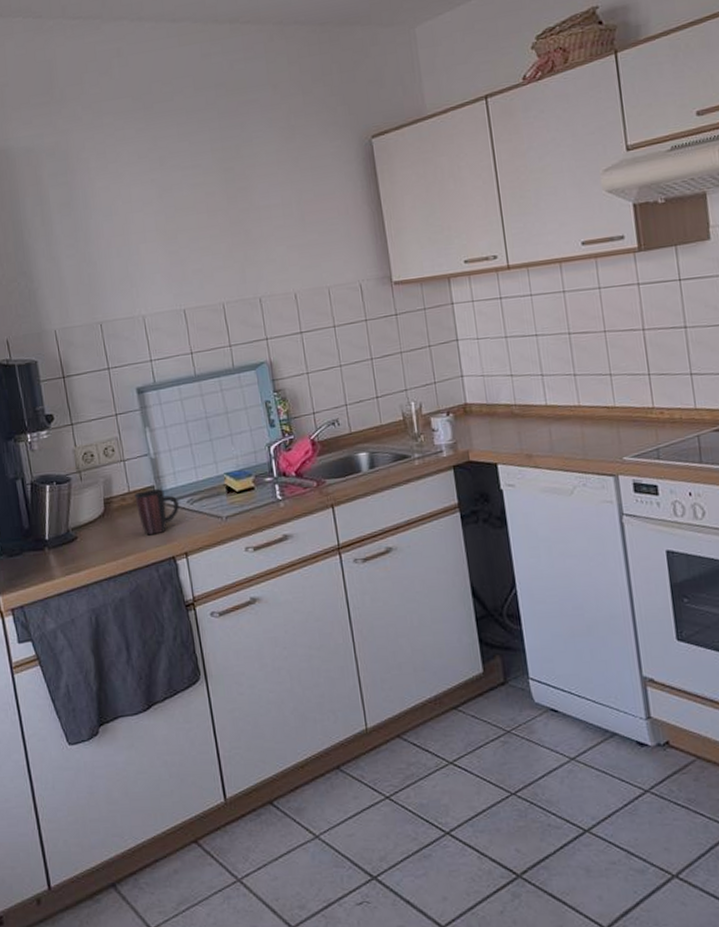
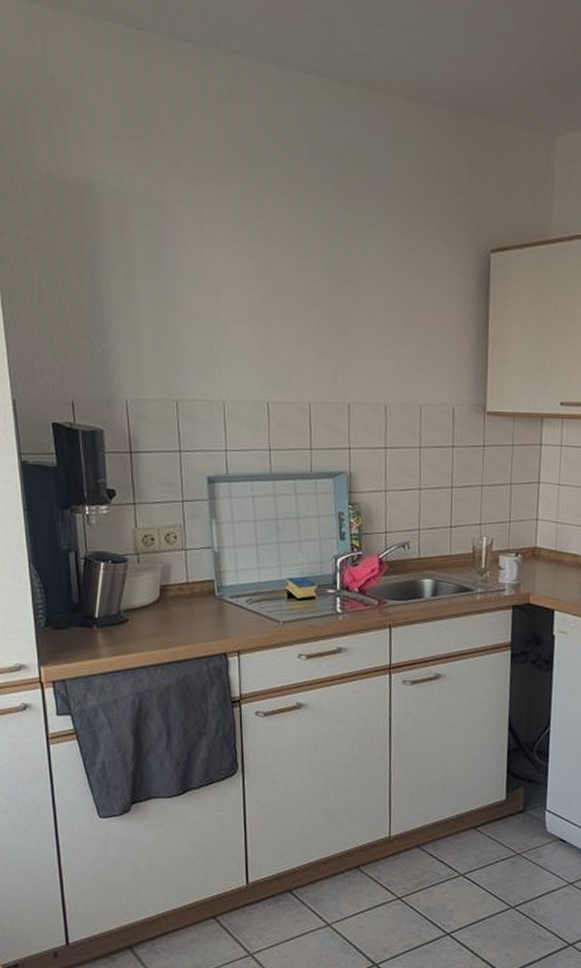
mug: present [134,488,179,536] -> none [192,583,237,629]

